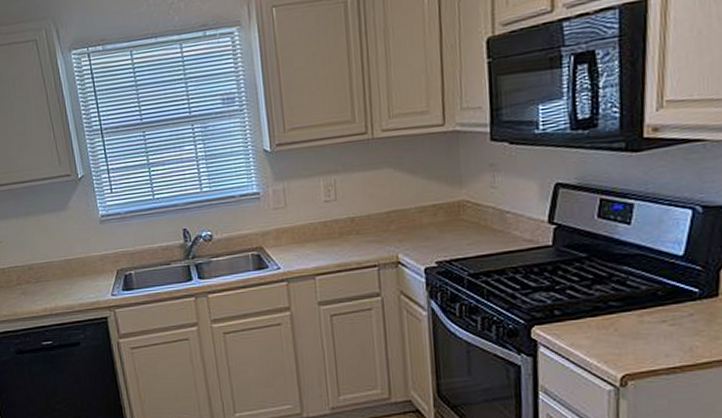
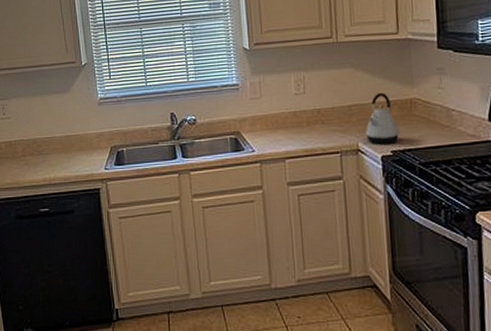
kettle: none [407,195,446,255] -> present [366,92,400,144]

